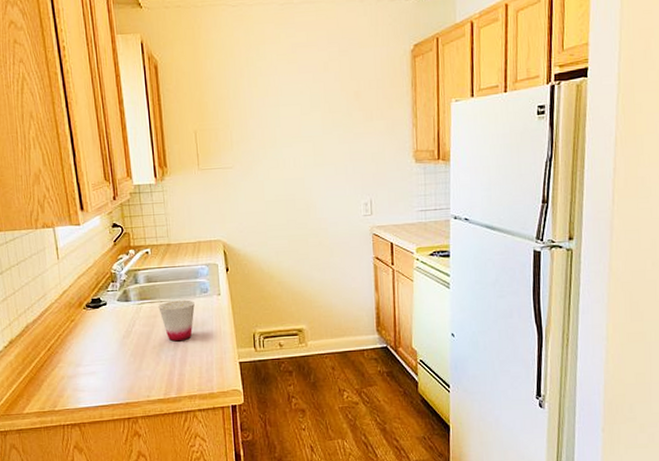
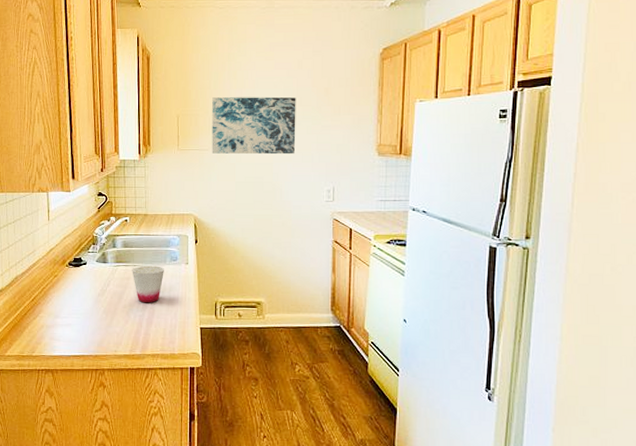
wall art: none [232,104,328,172] -> present [211,97,296,155]

